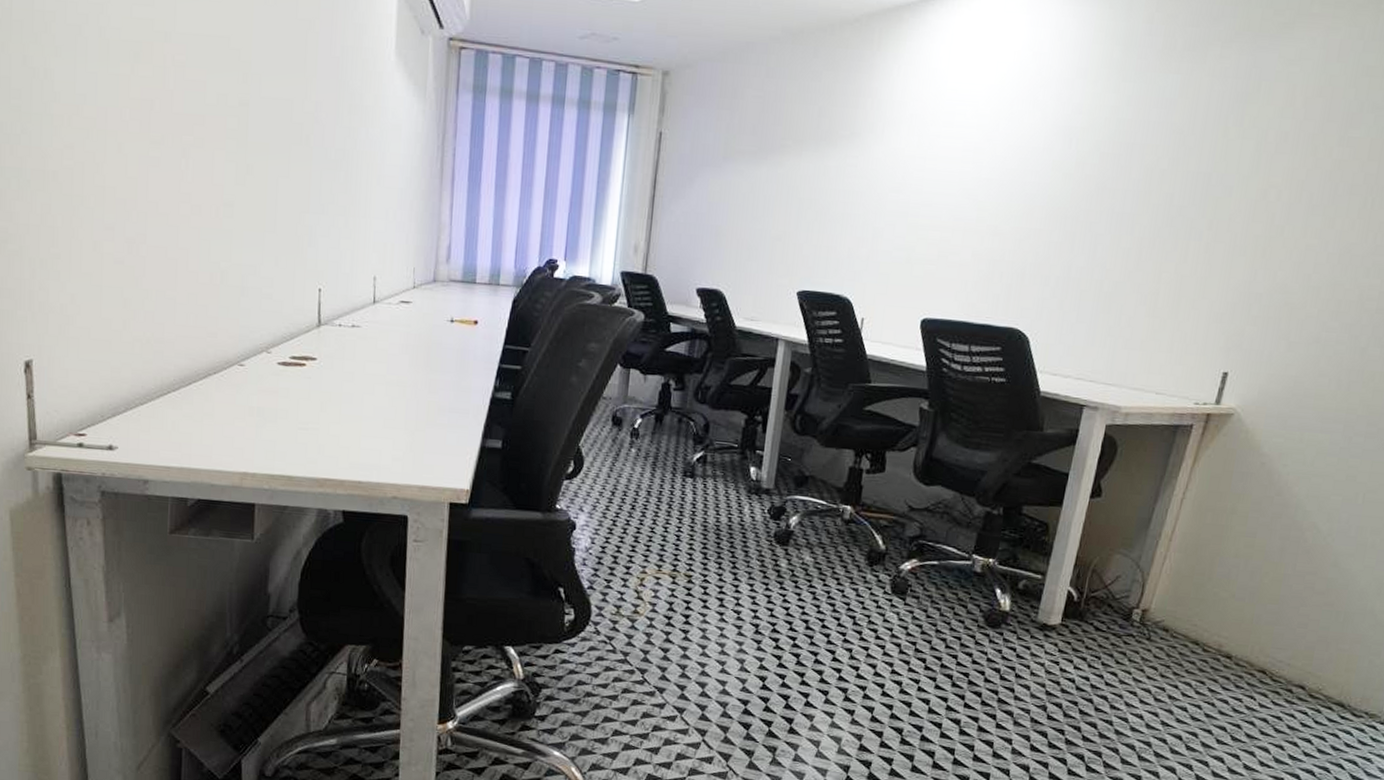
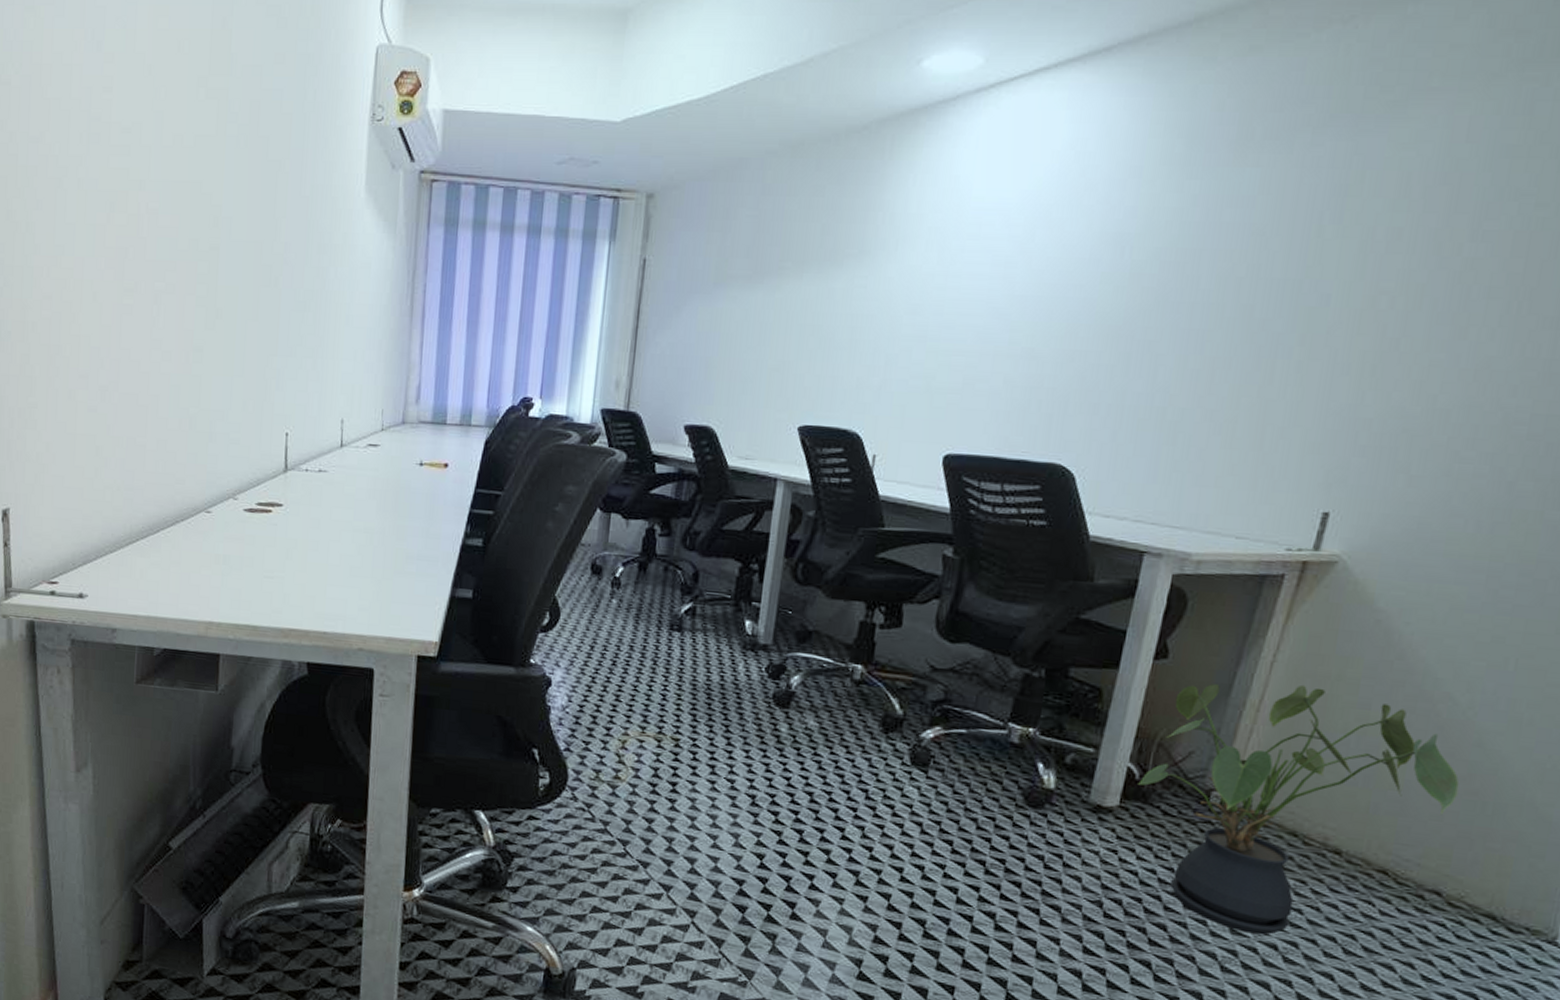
house plant: none [1075,517,1320,728] -> present [1136,684,1459,935]

